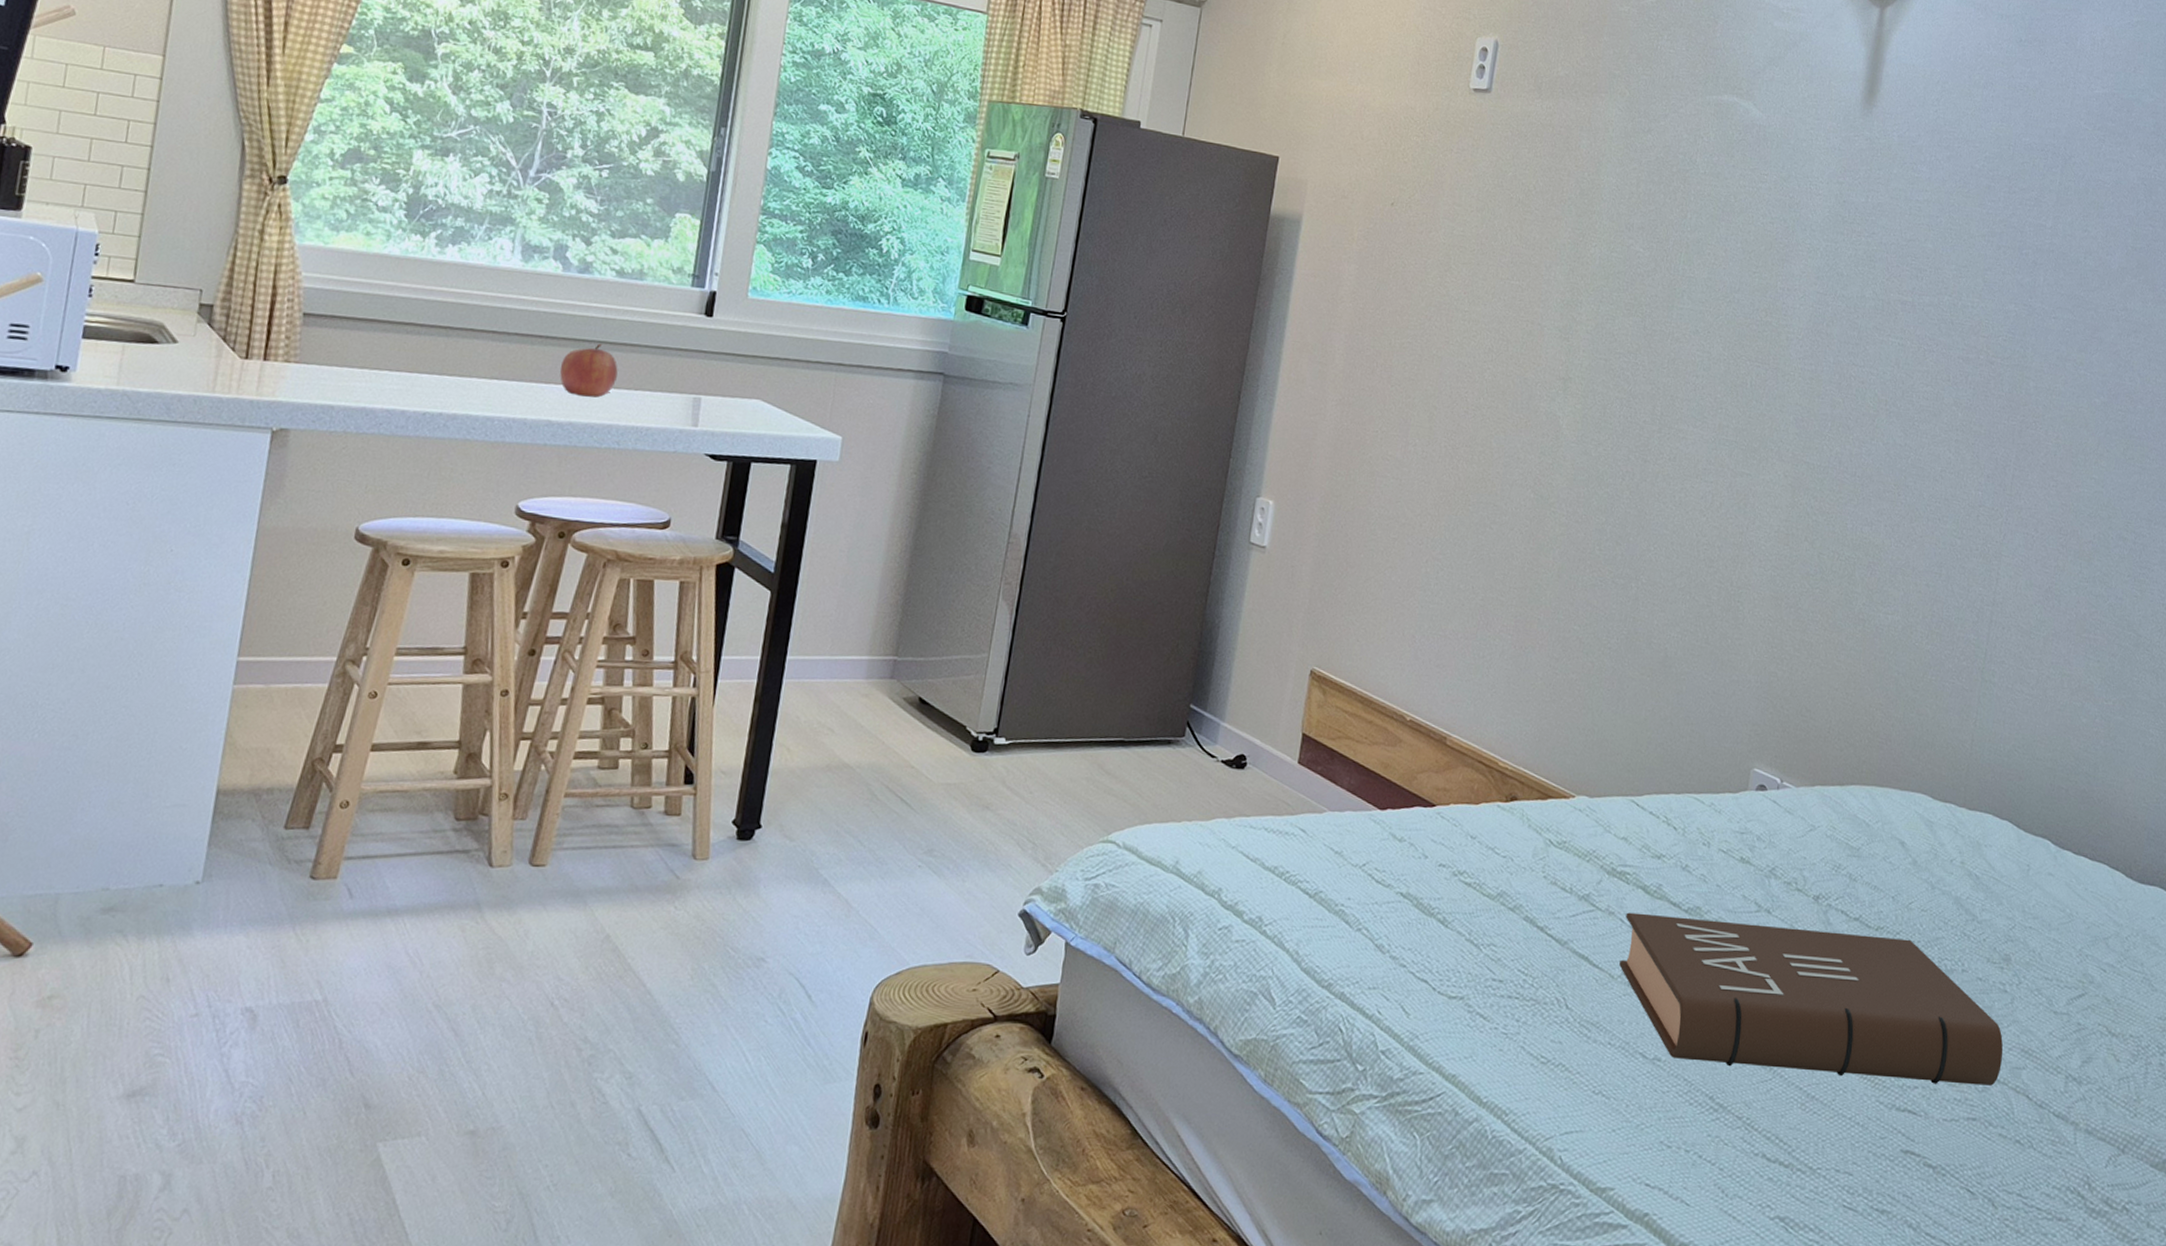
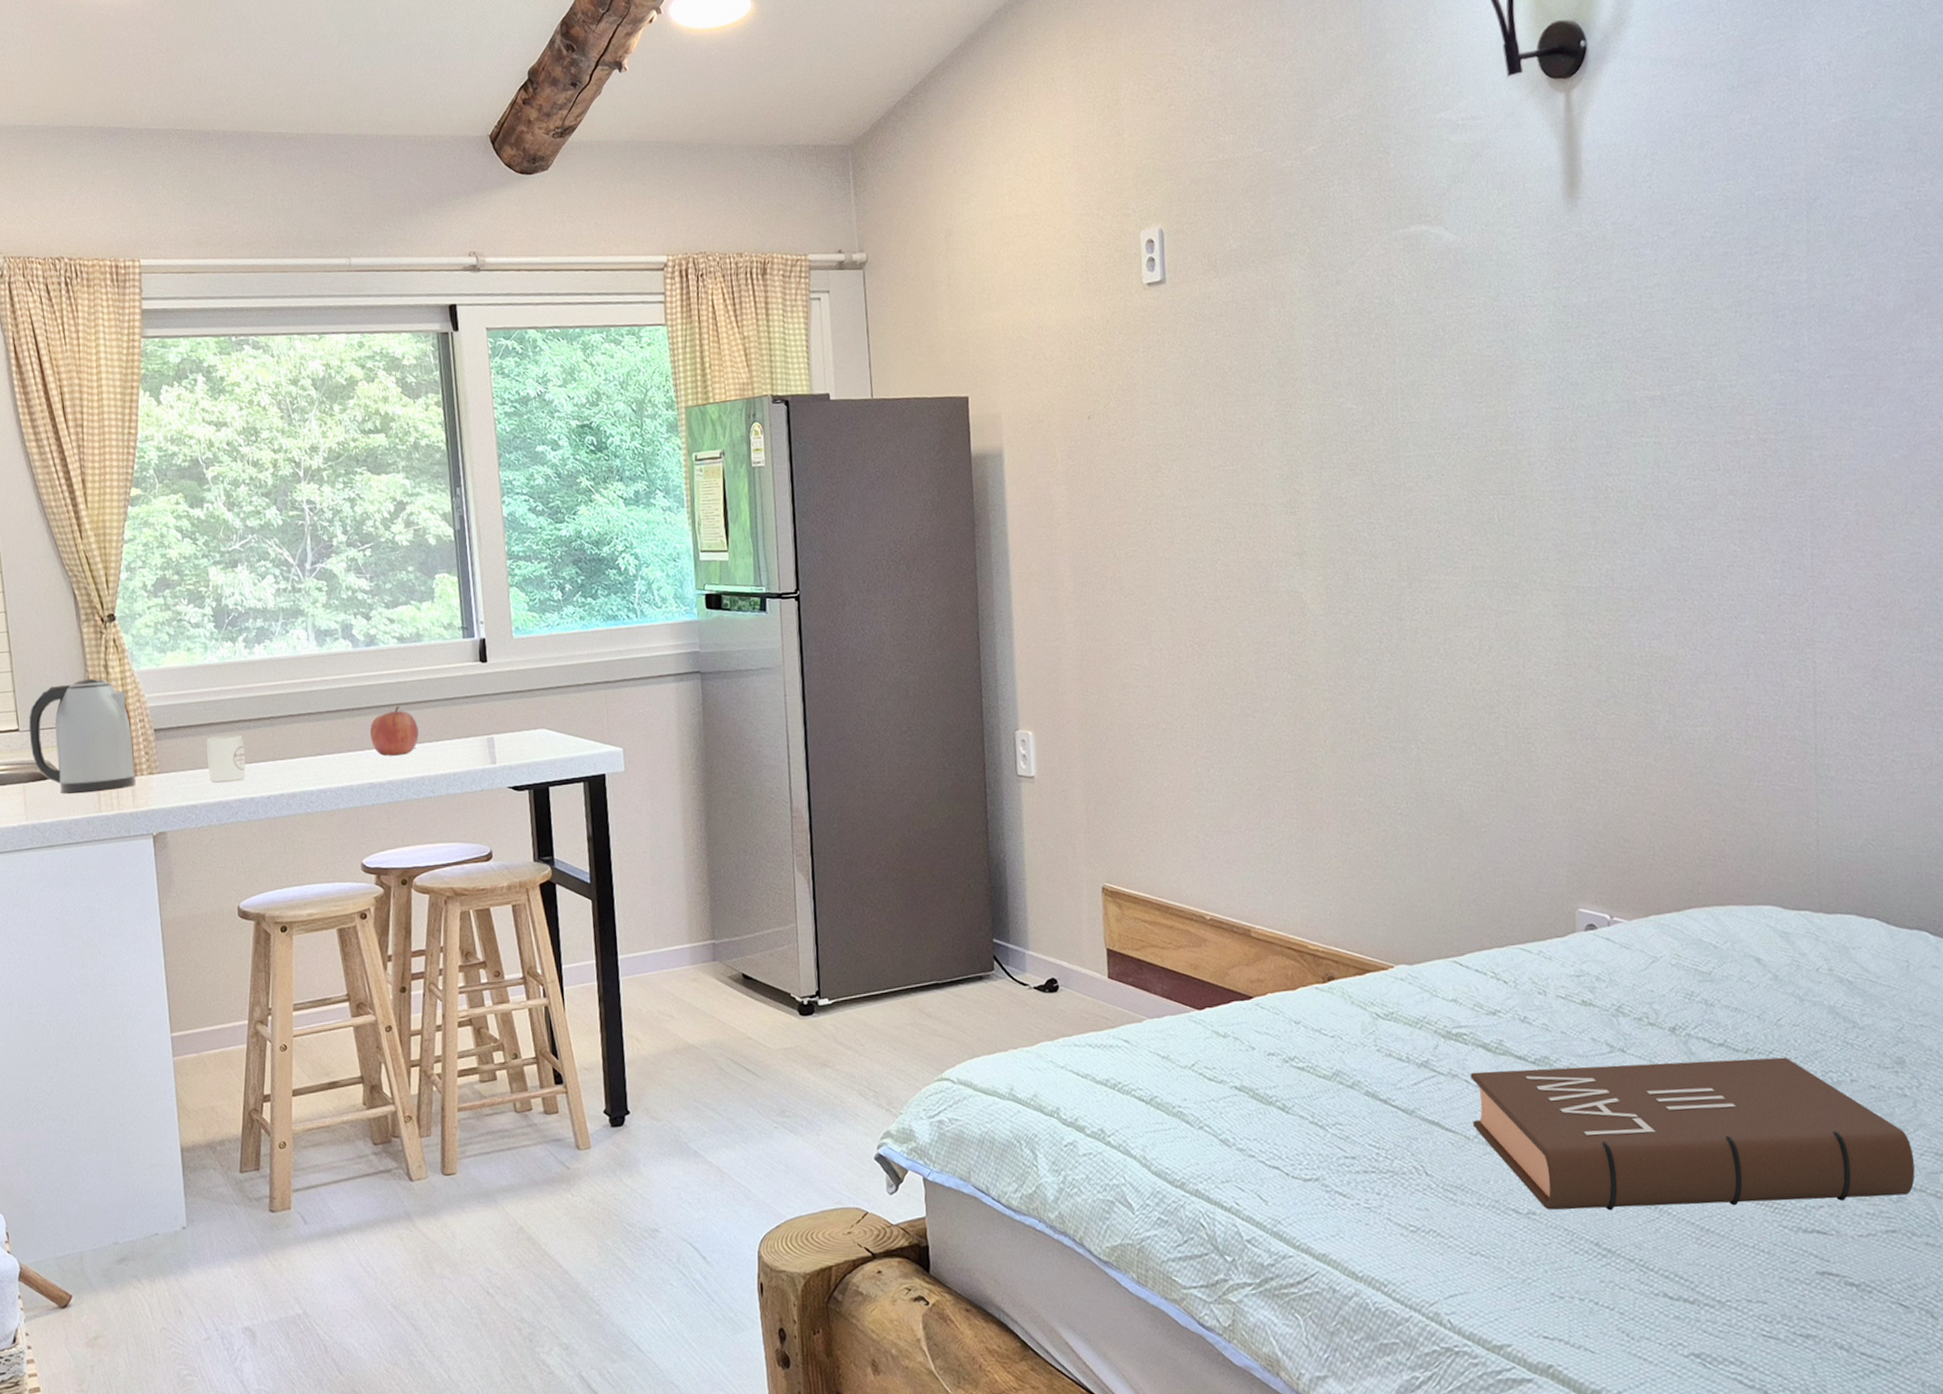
kettle: none [143,240,281,372] -> present [28,678,136,794]
mug: none [358,334,409,390] -> present [206,734,246,784]

